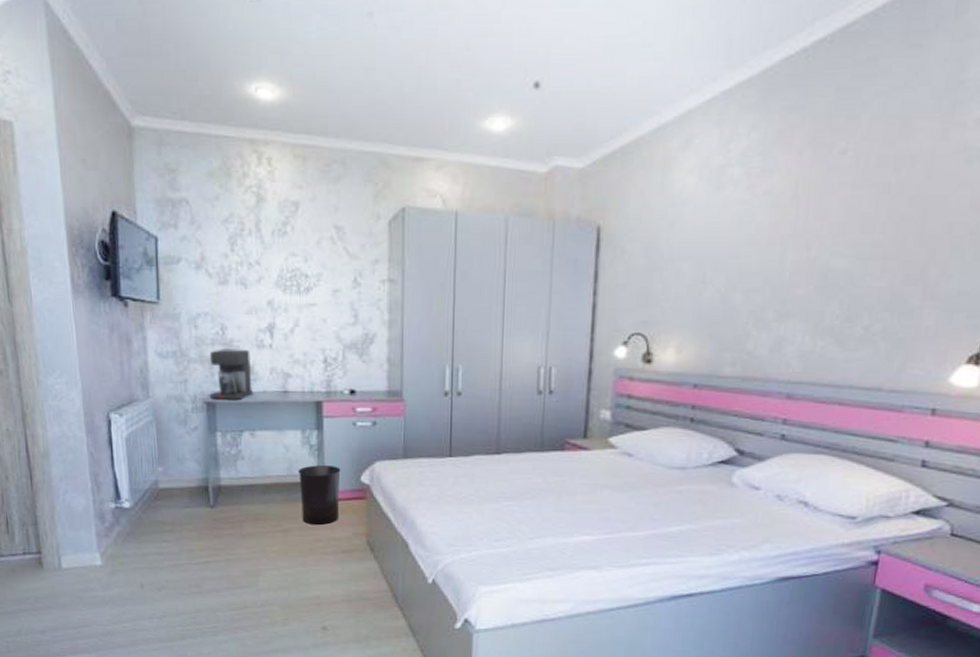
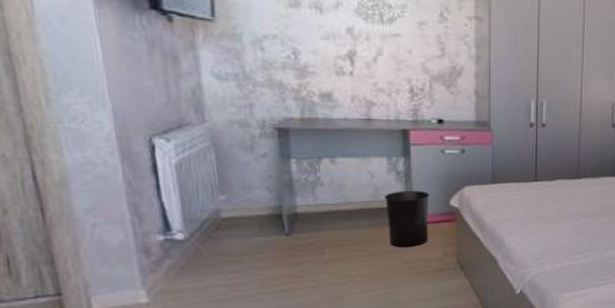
coffee maker: present [209,349,253,400] -> none [279,73,332,126]

